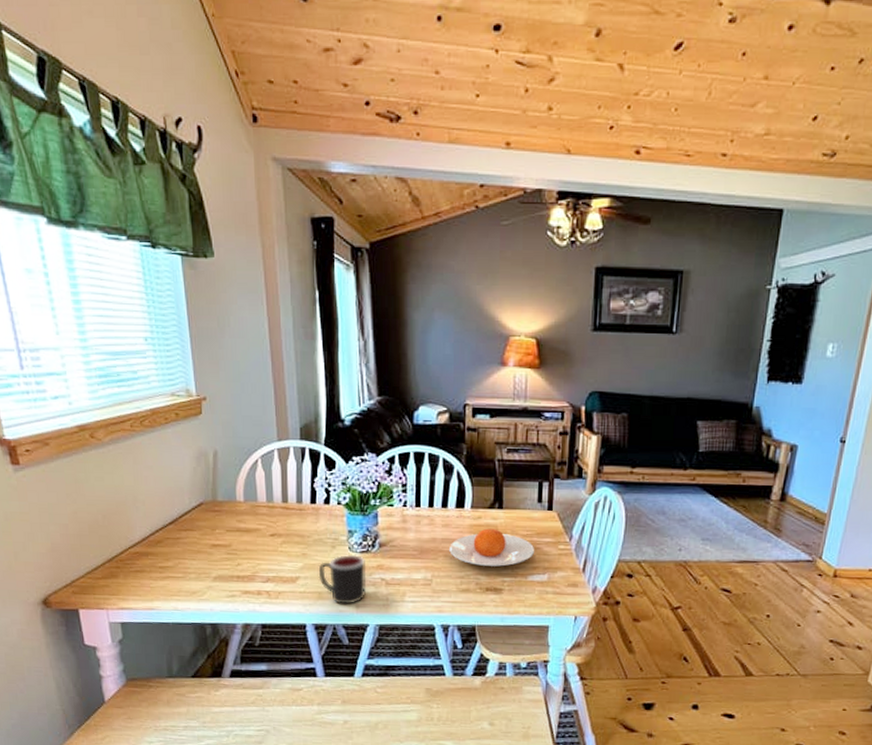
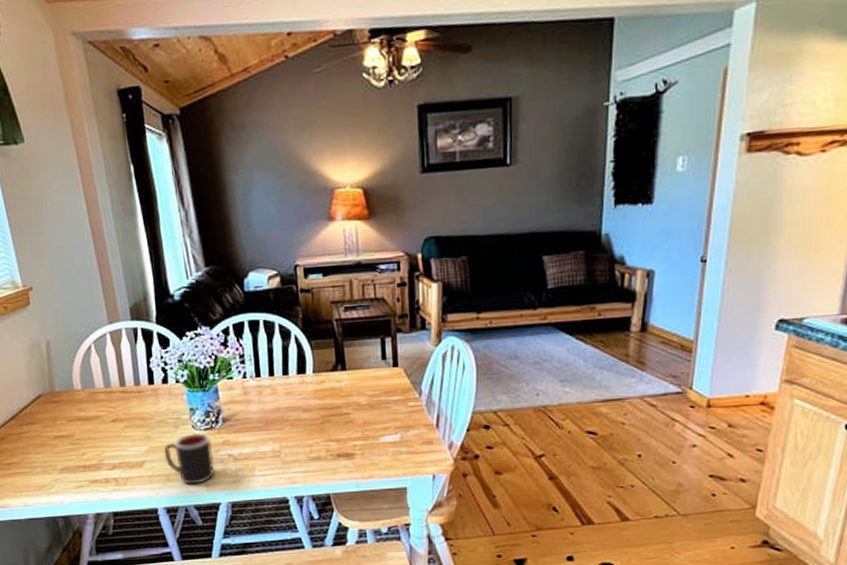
plate: present [449,528,535,567] -> none [295,391,385,432]

